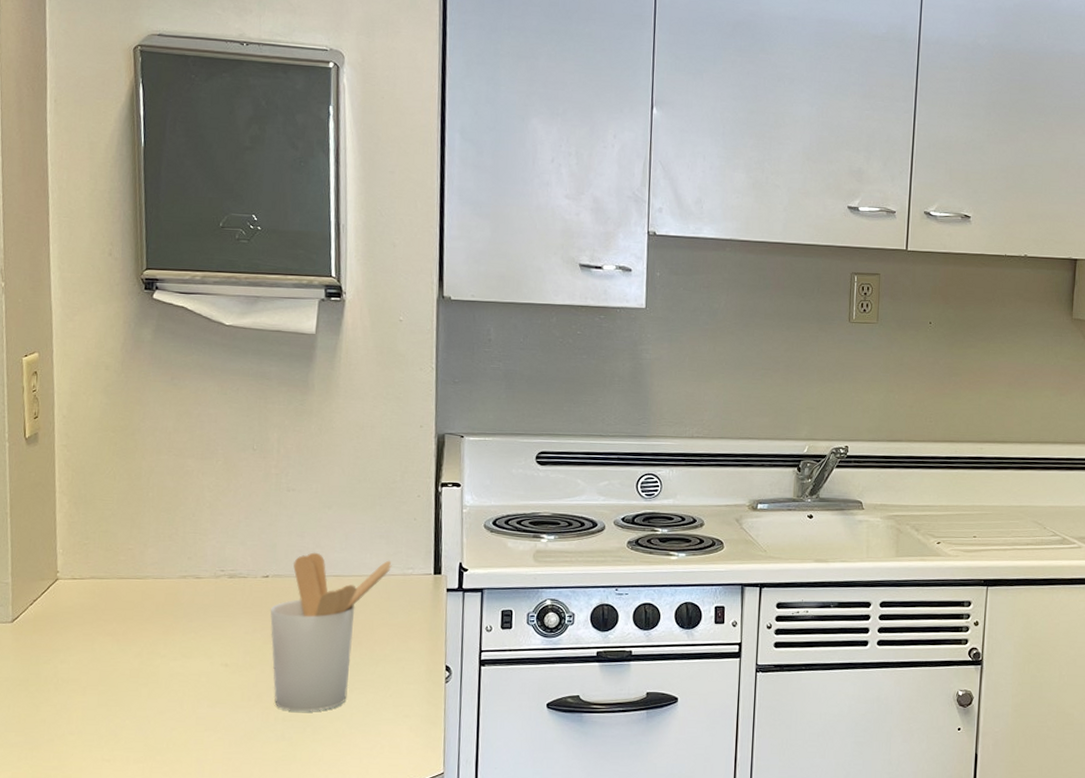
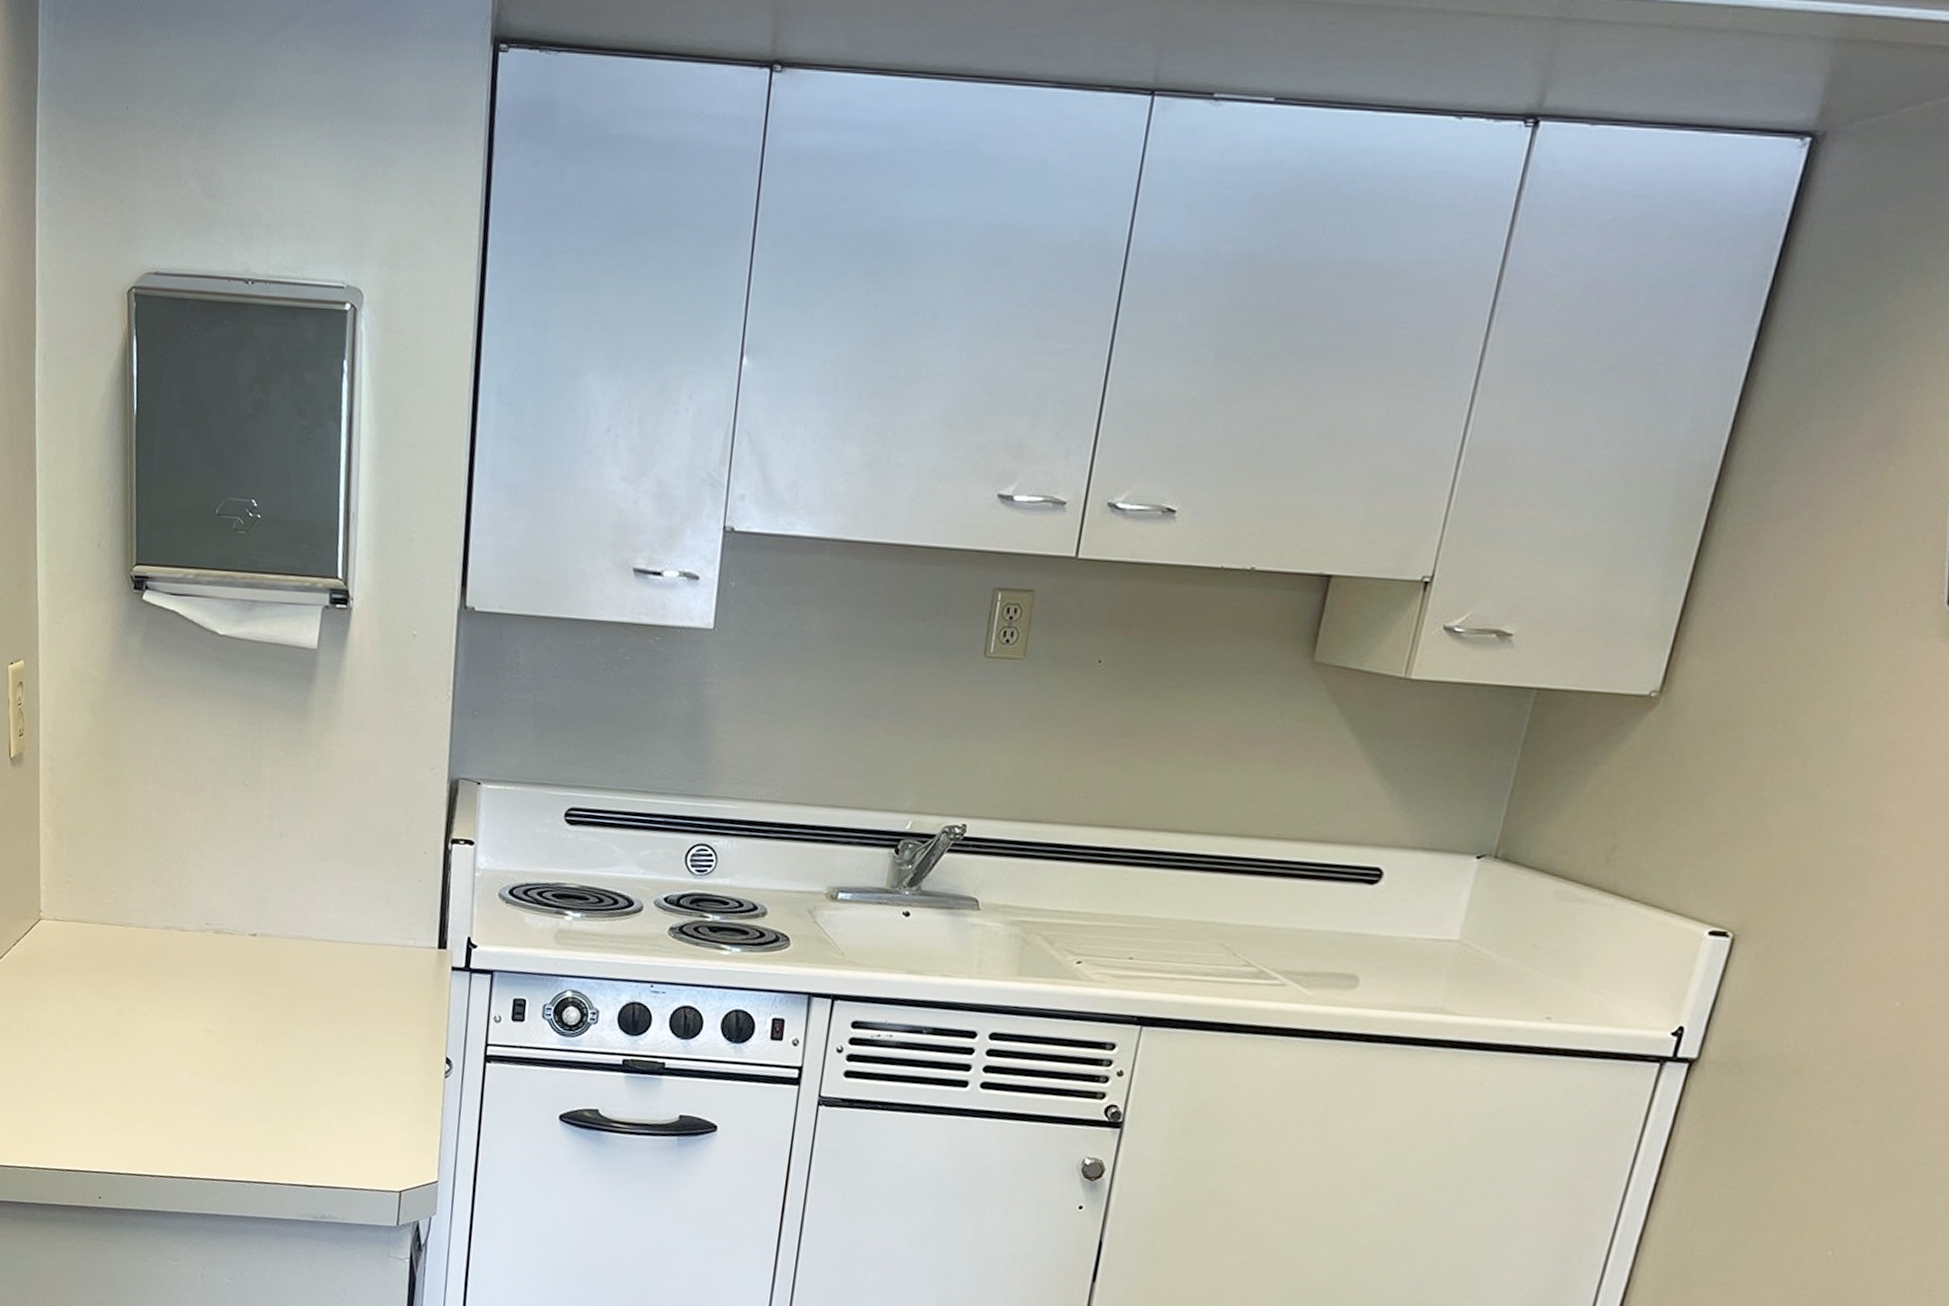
utensil holder: present [270,552,392,712] -> none [256,911,392,1095]

